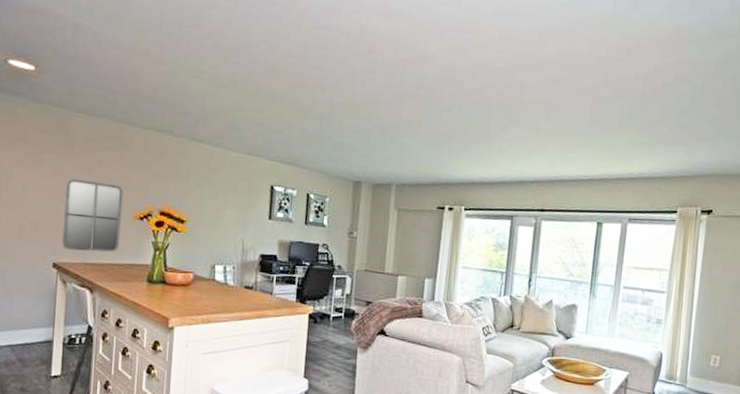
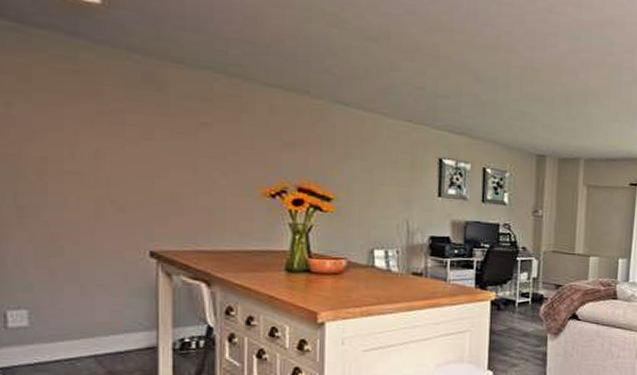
home mirror: present [61,178,124,252] -> none [160,146,246,237]

